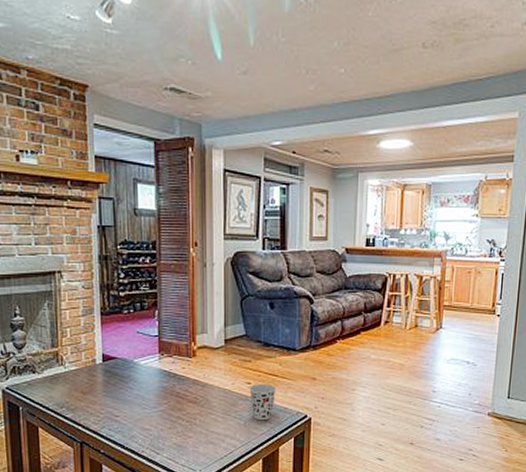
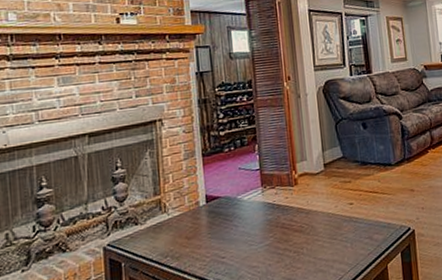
cup: present [250,383,277,421] -> none [352,201,378,240]

